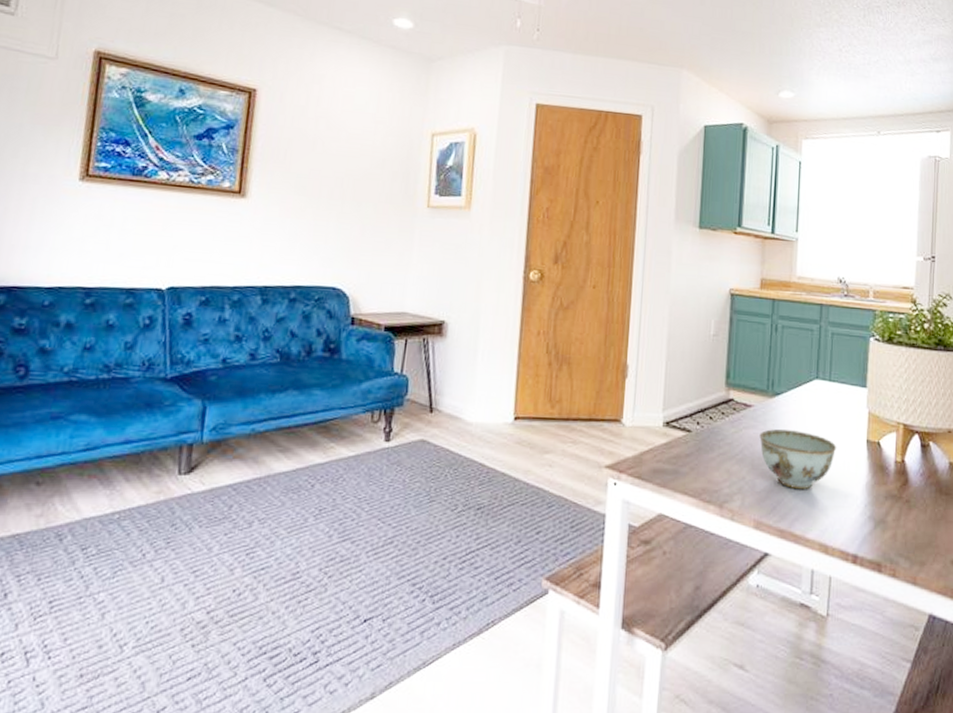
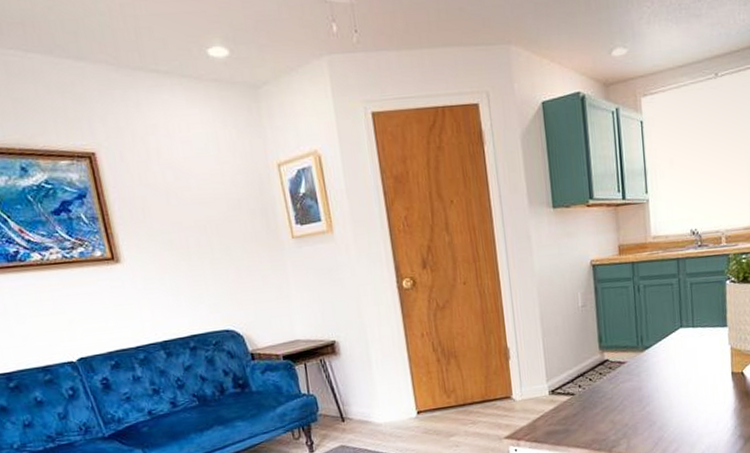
bowl: present [759,429,837,490] -> none [635,375,706,426]

